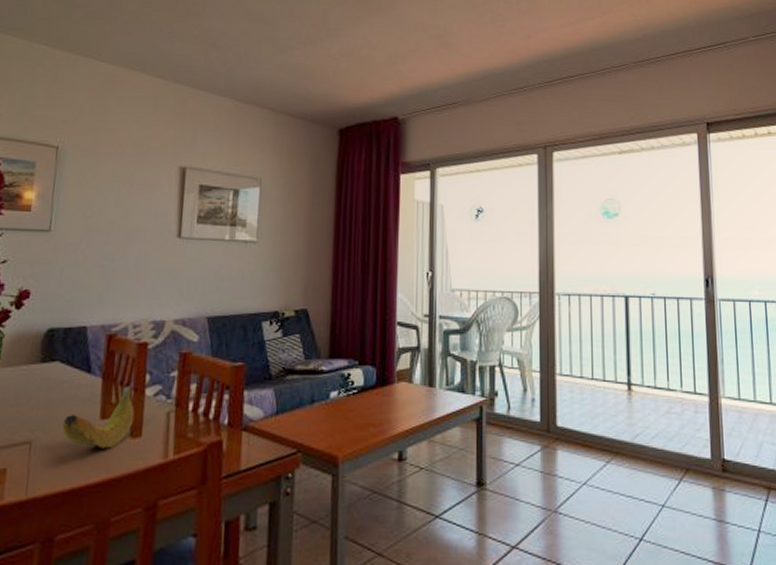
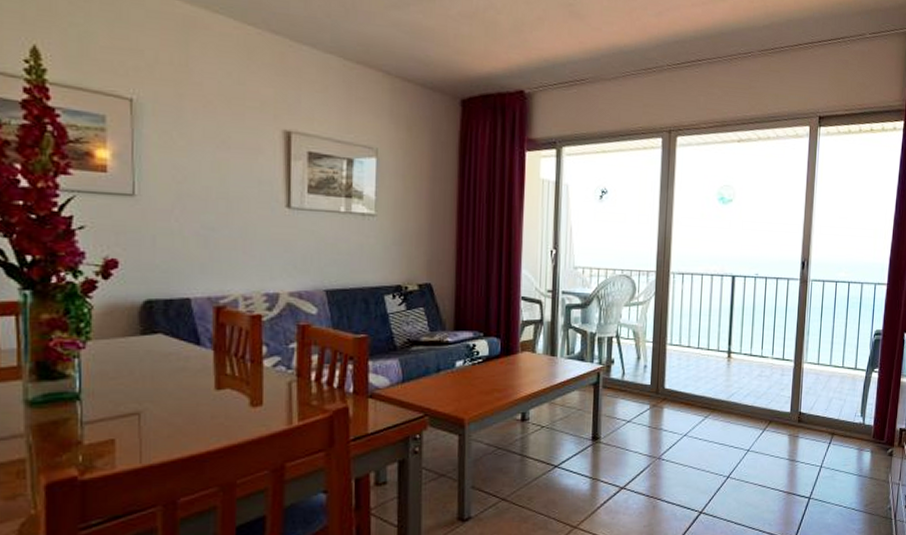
fruit: present [62,386,135,449] -> none [173,357,253,417]

